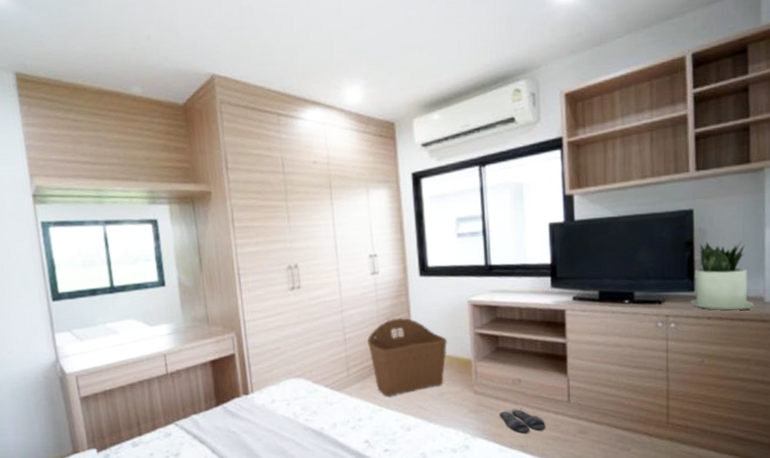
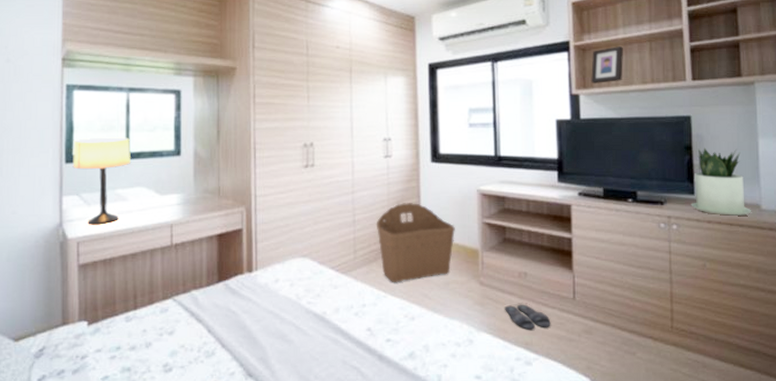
table lamp: none [57,271,118,359] -> present [72,137,132,225]
picture frame: none [586,139,621,182] -> present [591,46,623,83]

